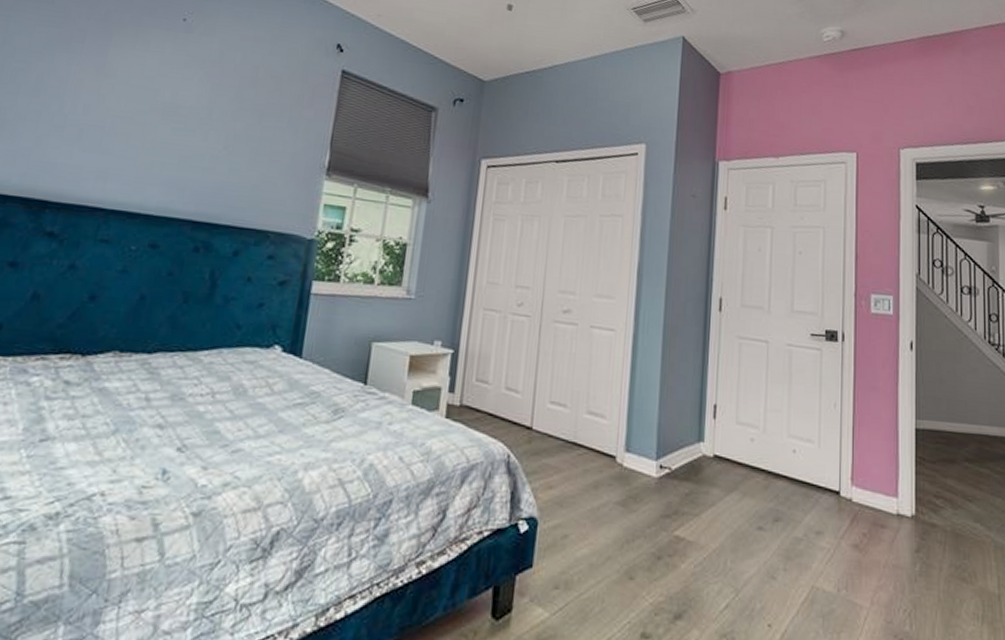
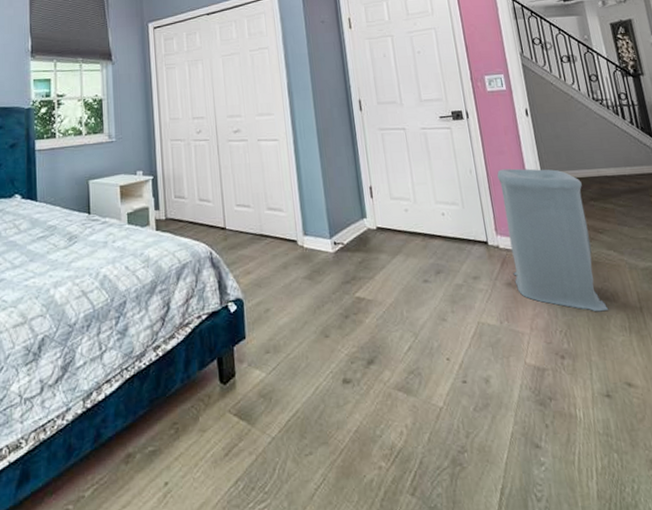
laundry basket: none [862,408,964,594] -> present [497,168,609,312]

